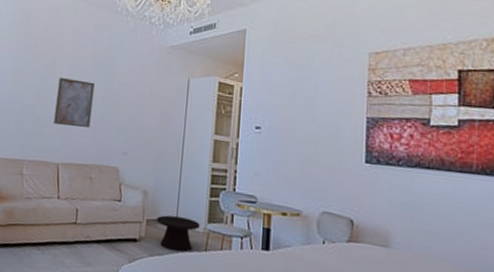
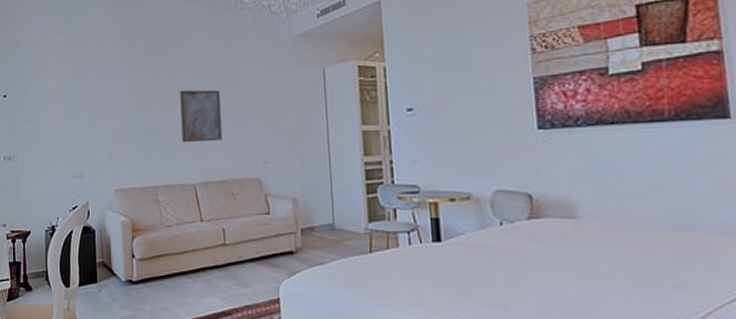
side table: present [156,215,200,253] -> none [311,221,360,258]

